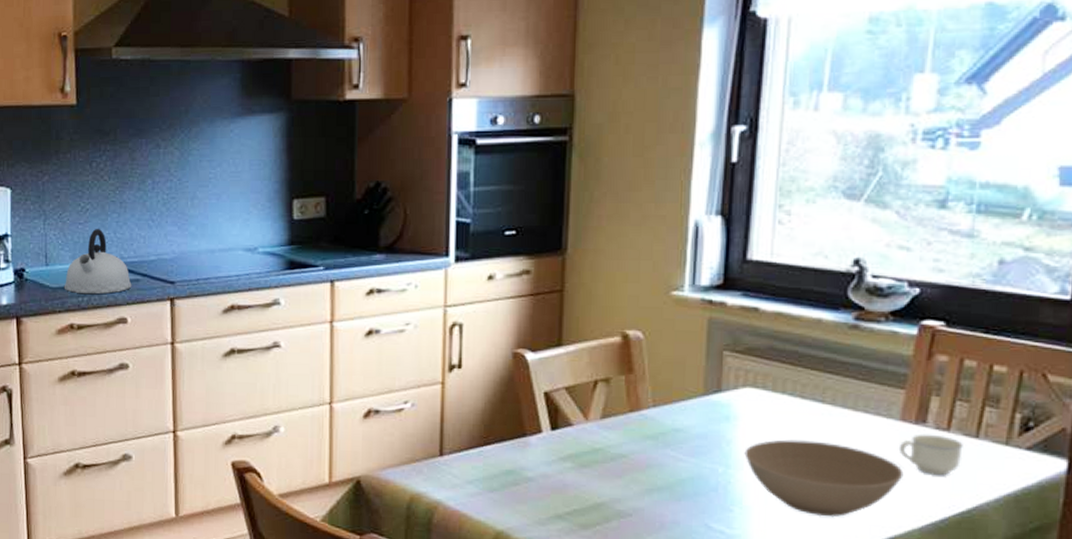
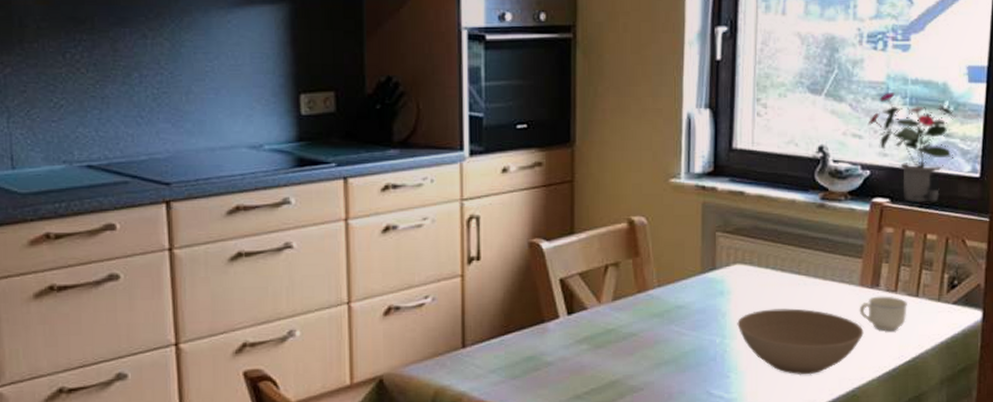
kettle: present [64,228,132,295] -> none [35,126,120,200]
potted flower: none [919,198,1040,328] -> present [867,93,956,203]

